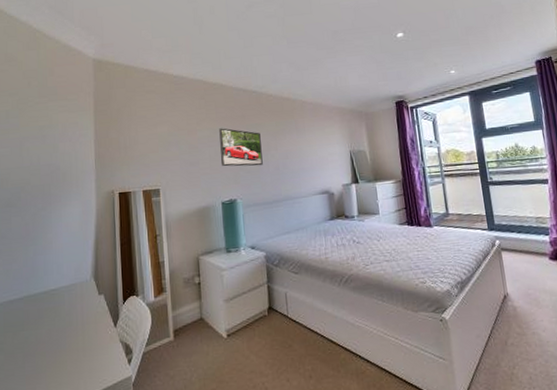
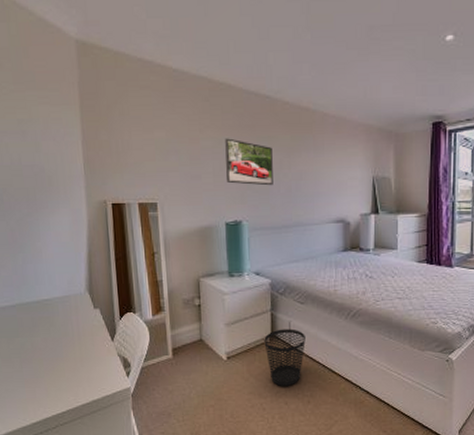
wastebasket: none [262,299,303,362] -> present [264,328,306,386]

